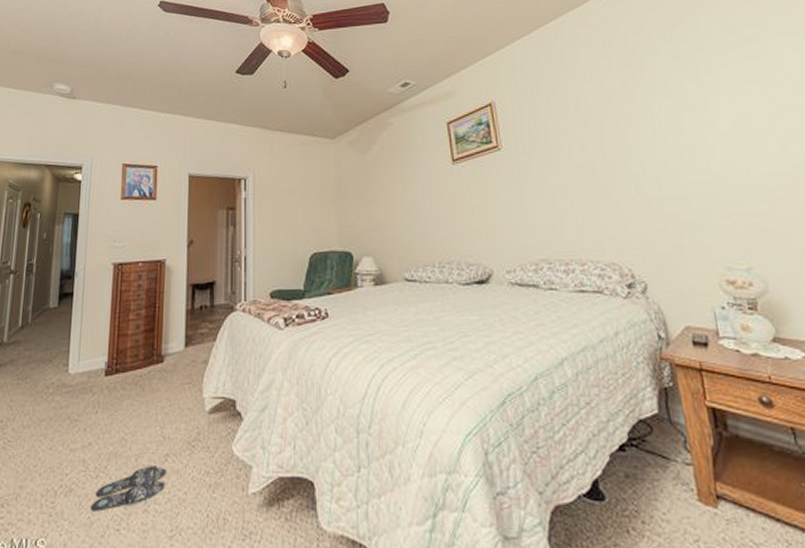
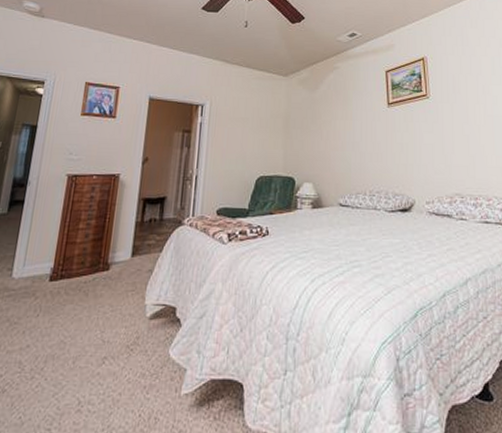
slippers: present [91,466,167,512] -> none [22,368,103,412]

